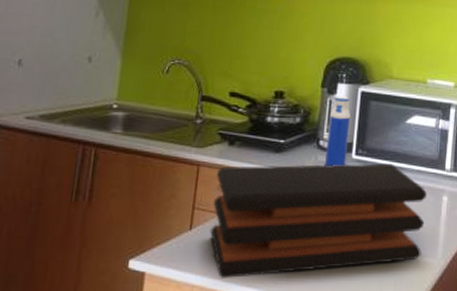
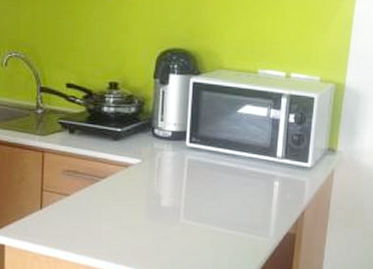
cutting board: present [210,163,427,278] -> none [59,150,259,251]
water bottle: present [325,96,351,166] -> none [161,86,183,153]

